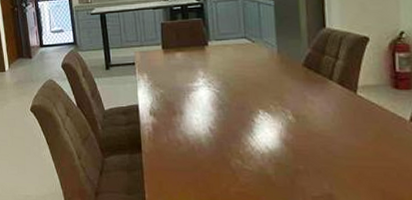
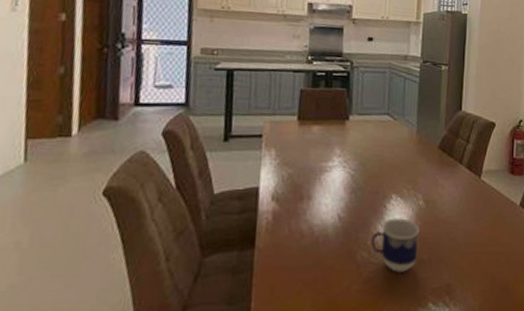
cup: none [243,131,292,180] -> present [371,218,419,272]

